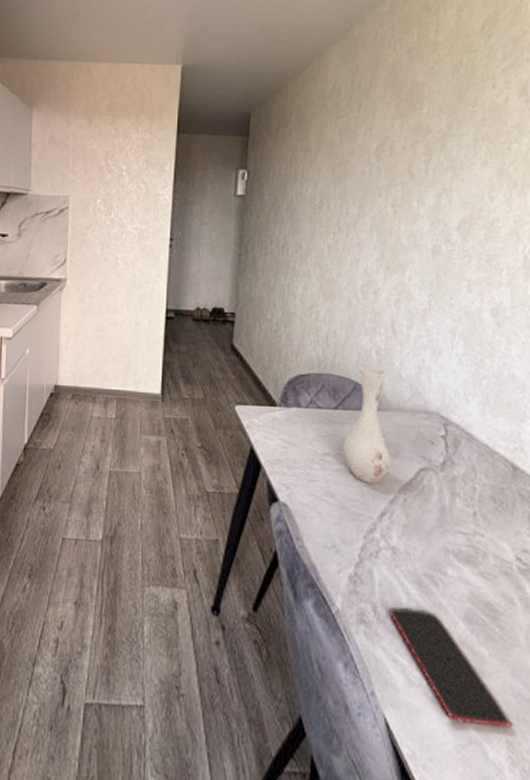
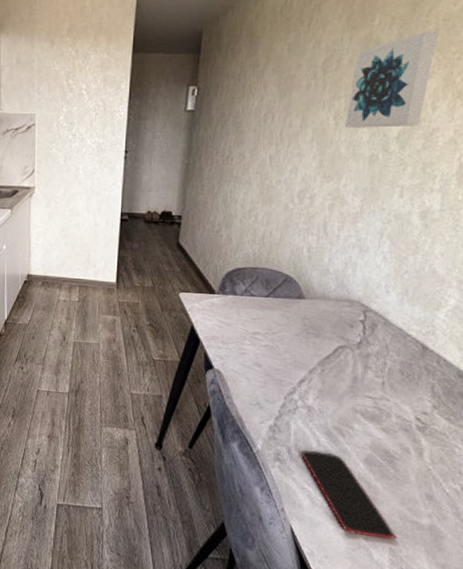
vase: present [343,366,392,484] -> none [272,261,316,357]
wall art: none [404,120,487,217] -> present [345,30,439,128]

